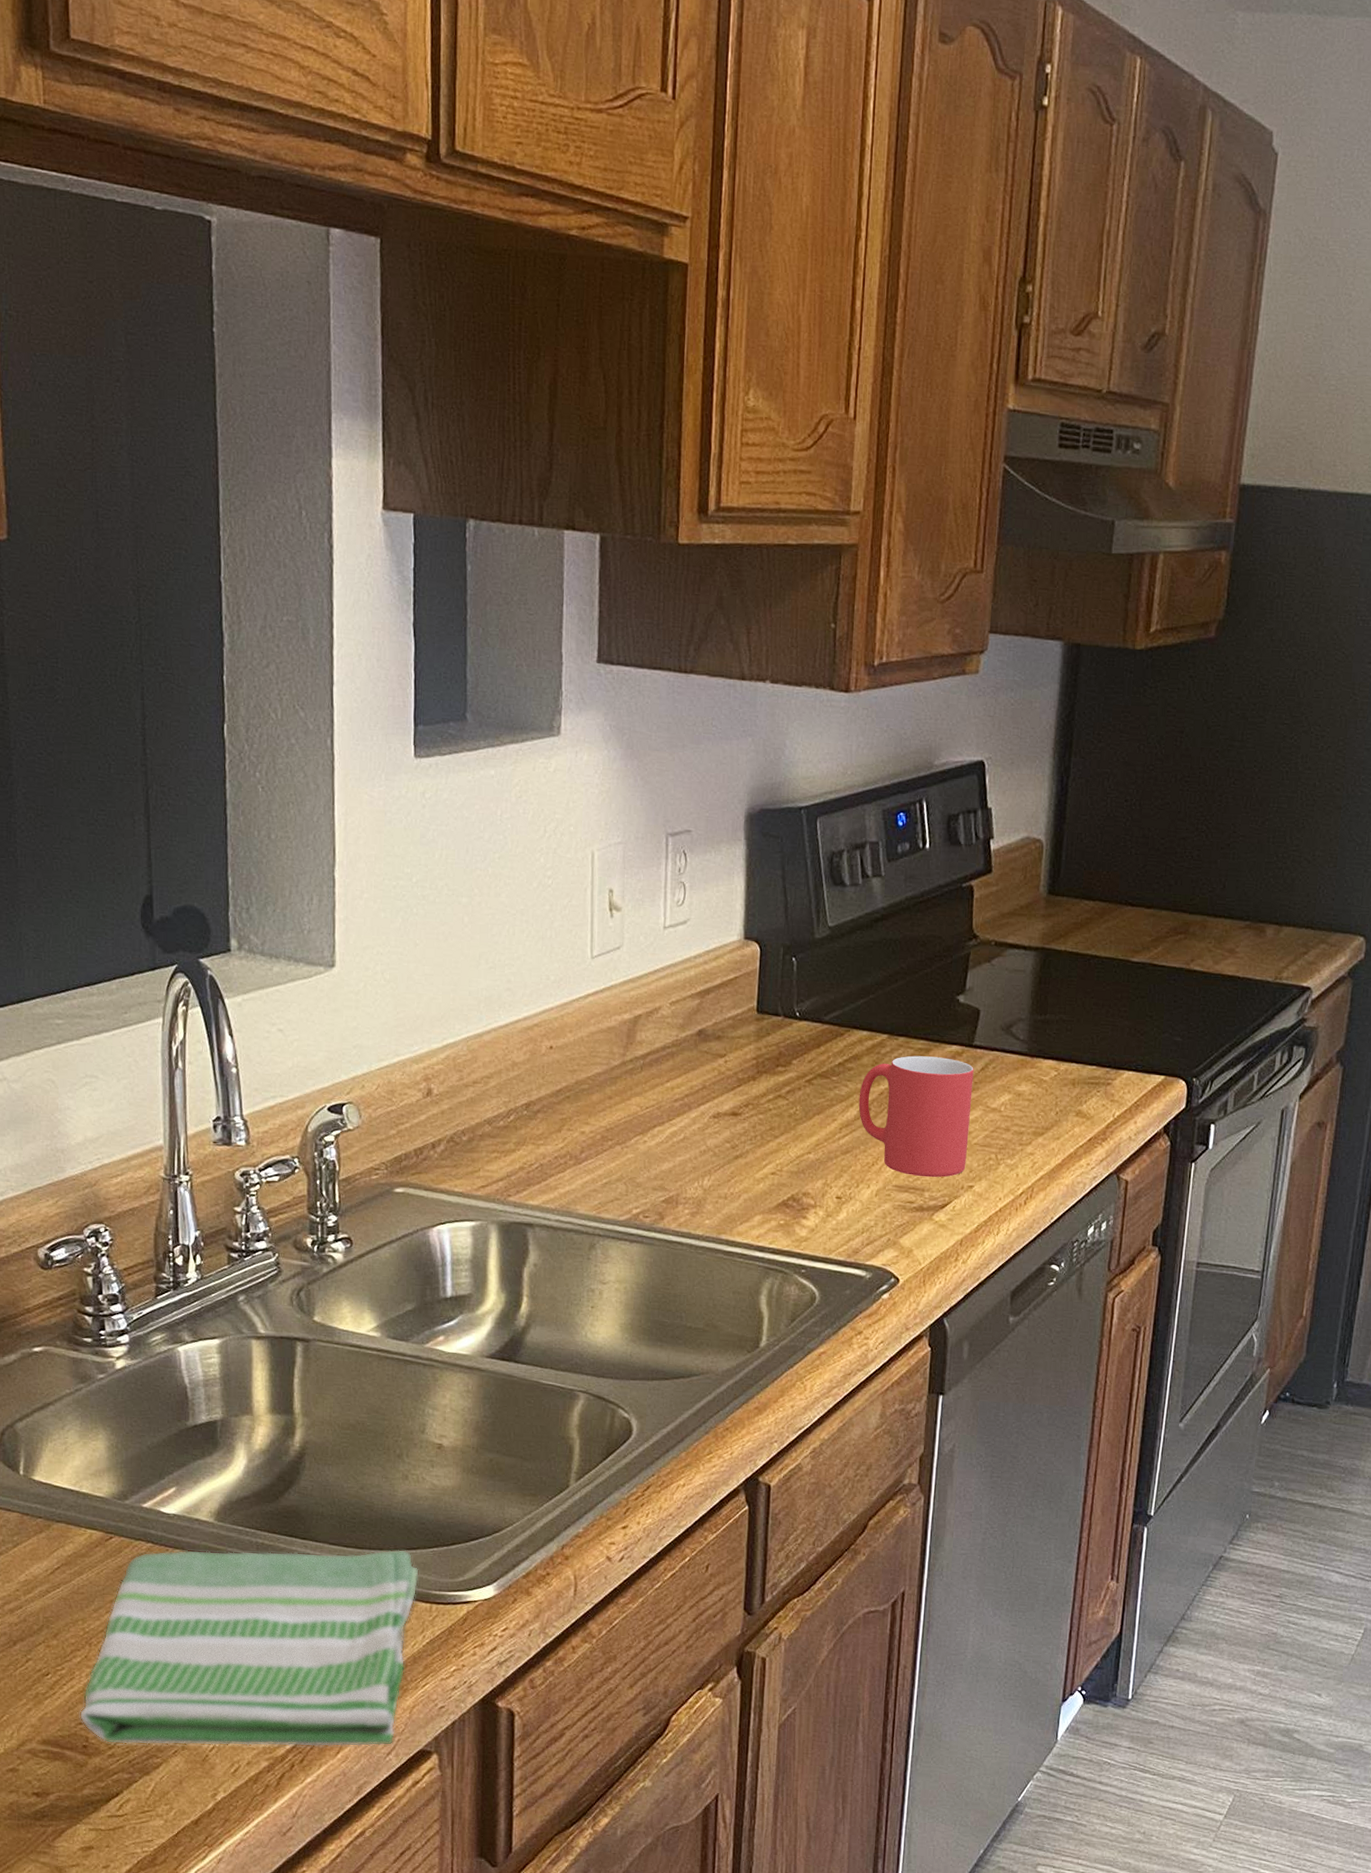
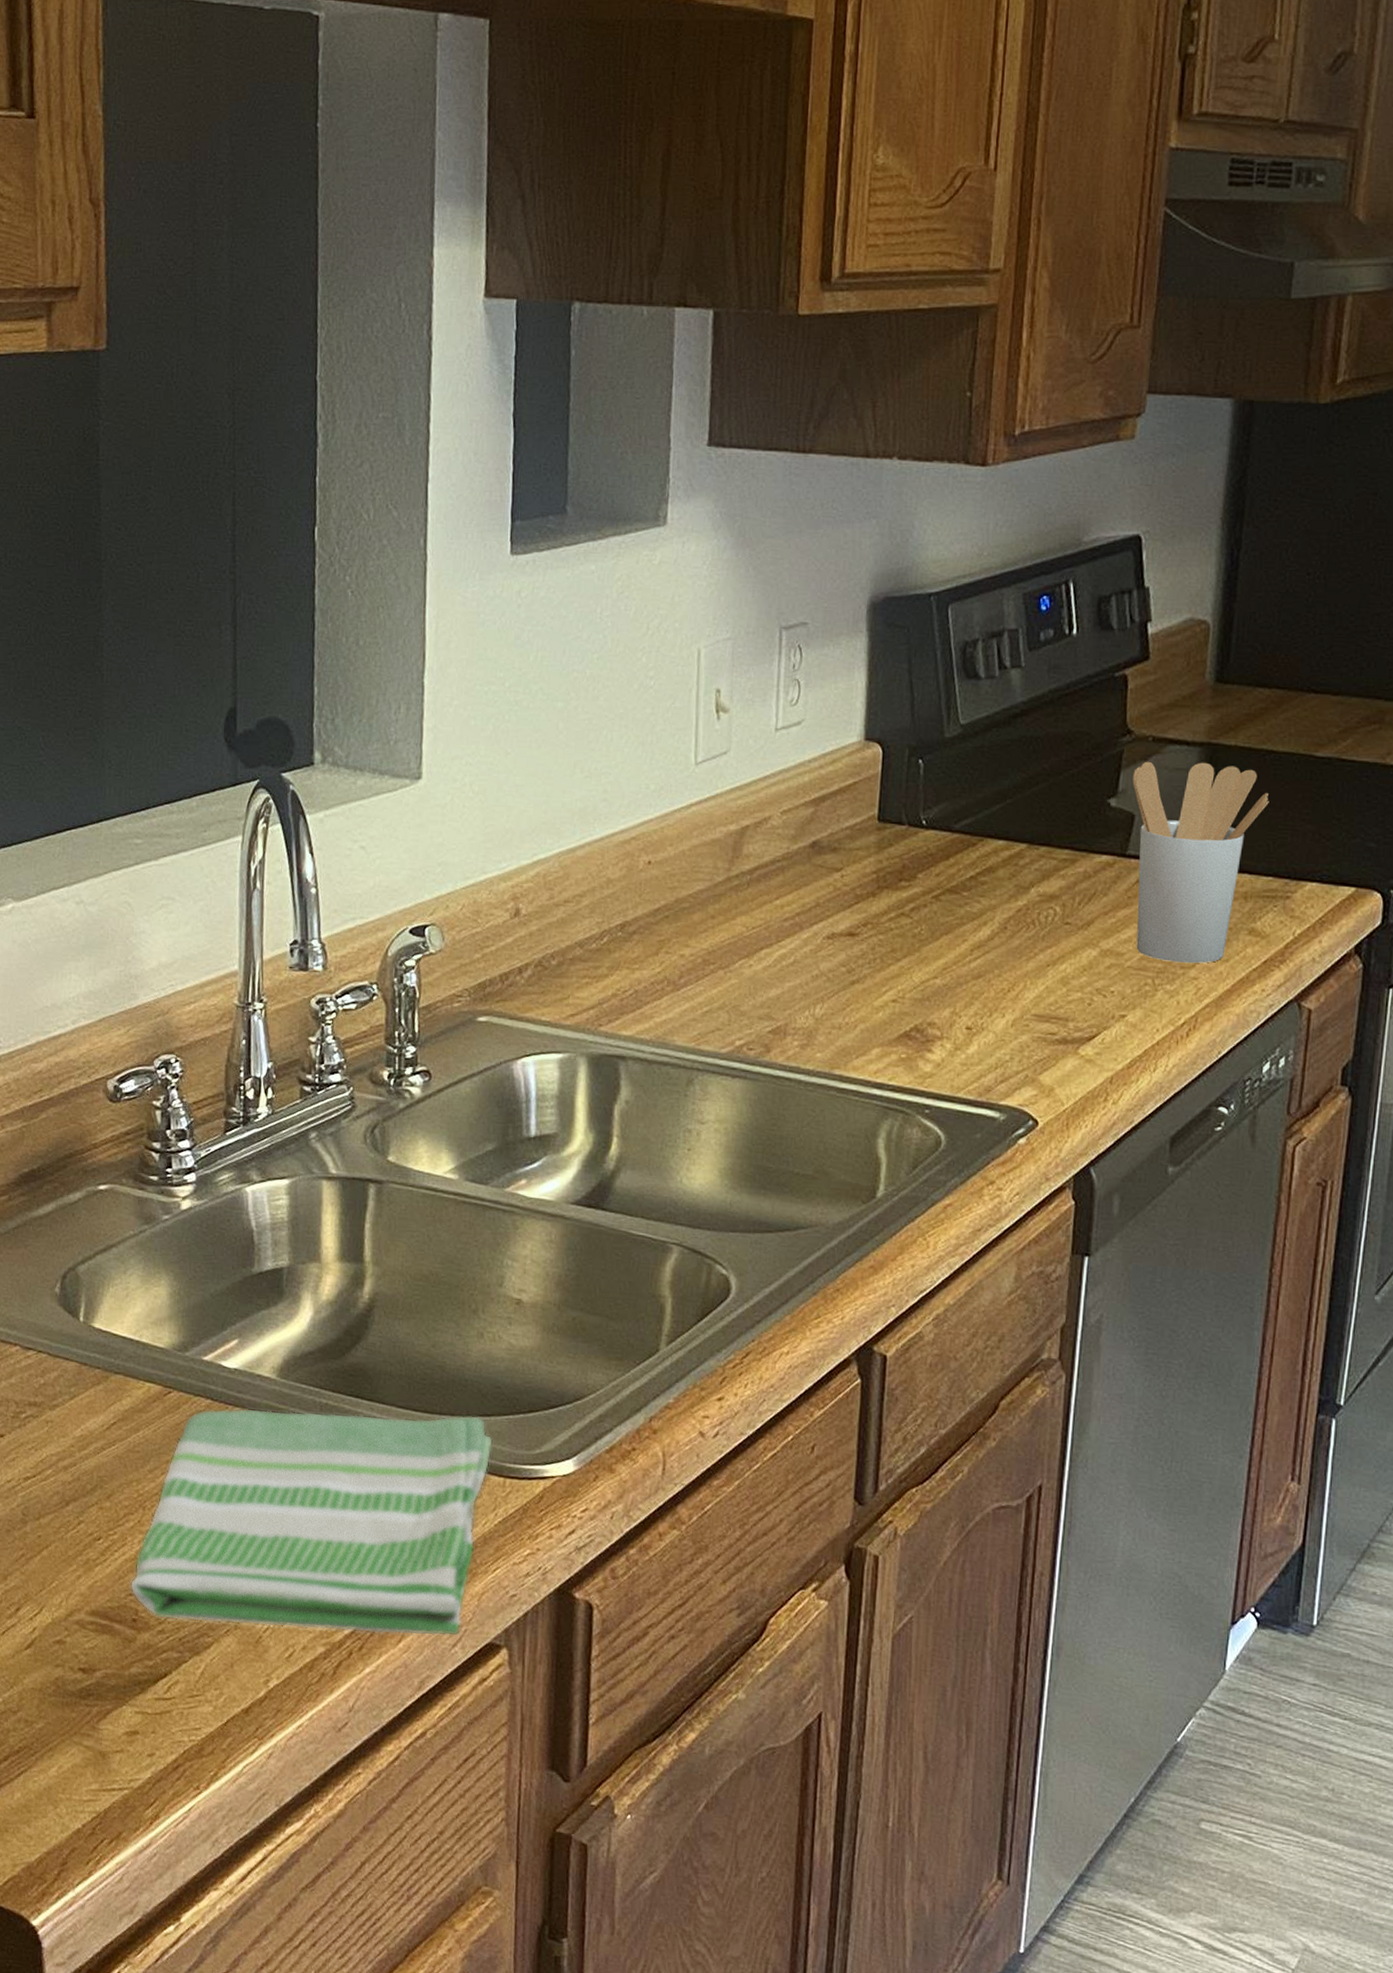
mug: present [858,1055,974,1178] -> none [992,867,1127,1006]
utensil holder: none [978,963,1093,1141] -> present [1132,761,1269,963]

